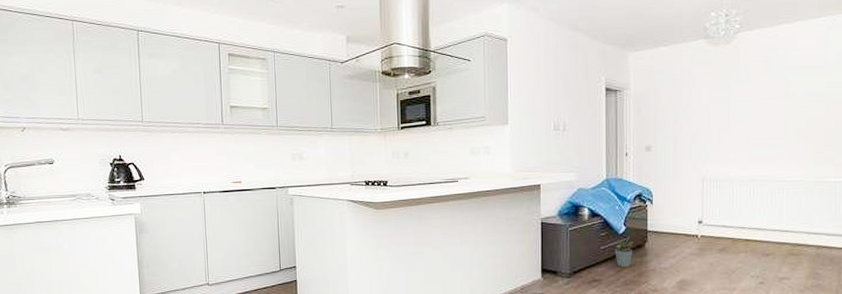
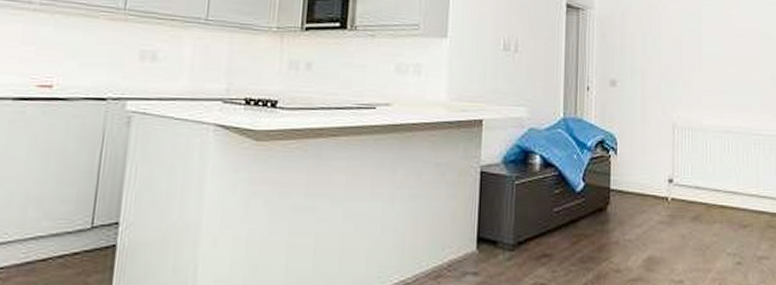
potted plant: present [615,236,636,267] -> none [570,195,596,237]

